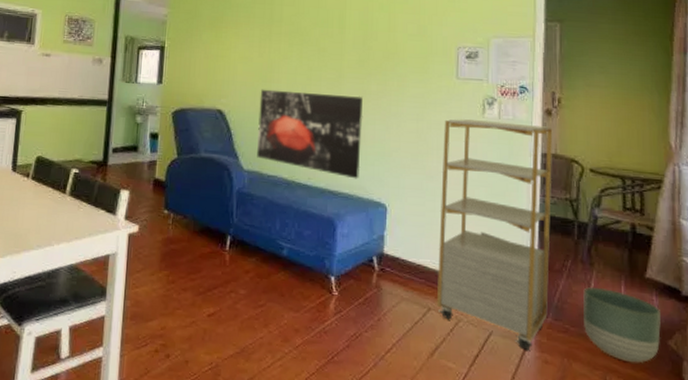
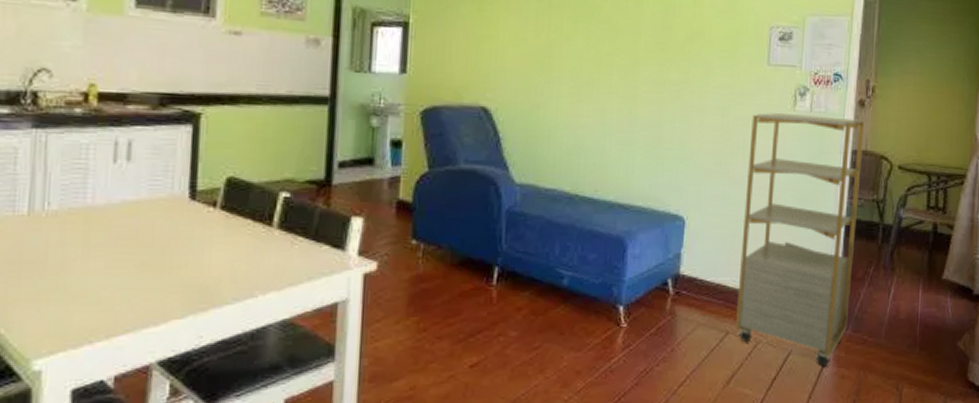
wall art: present [257,89,363,179] -> none [532,79,661,189]
planter: present [583,287,661,363] -> none [881,294,953,368]

